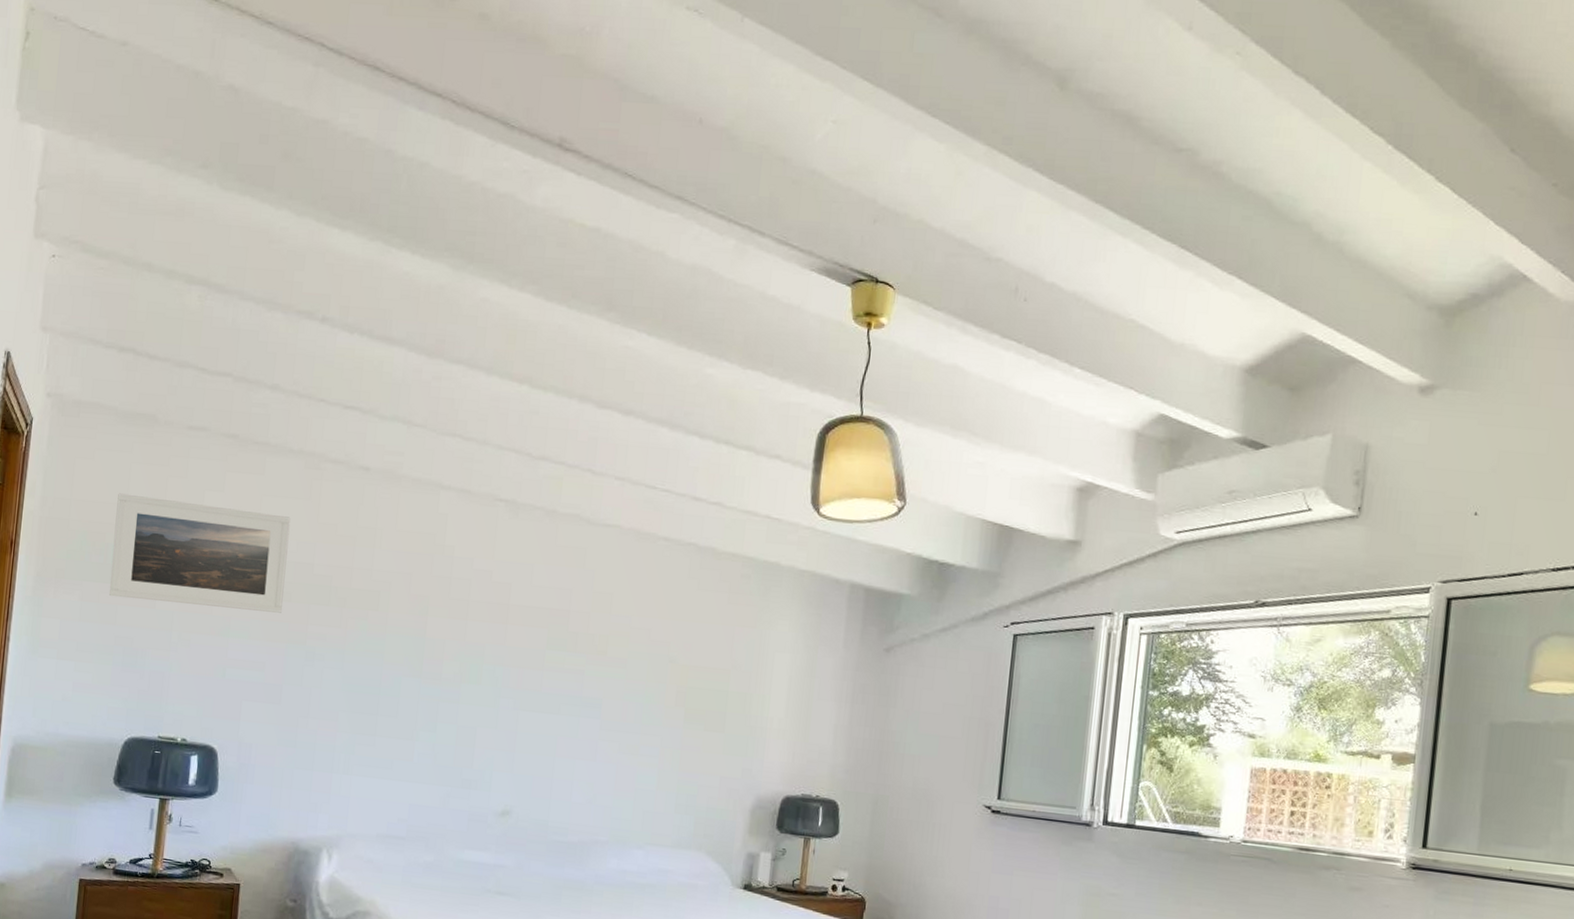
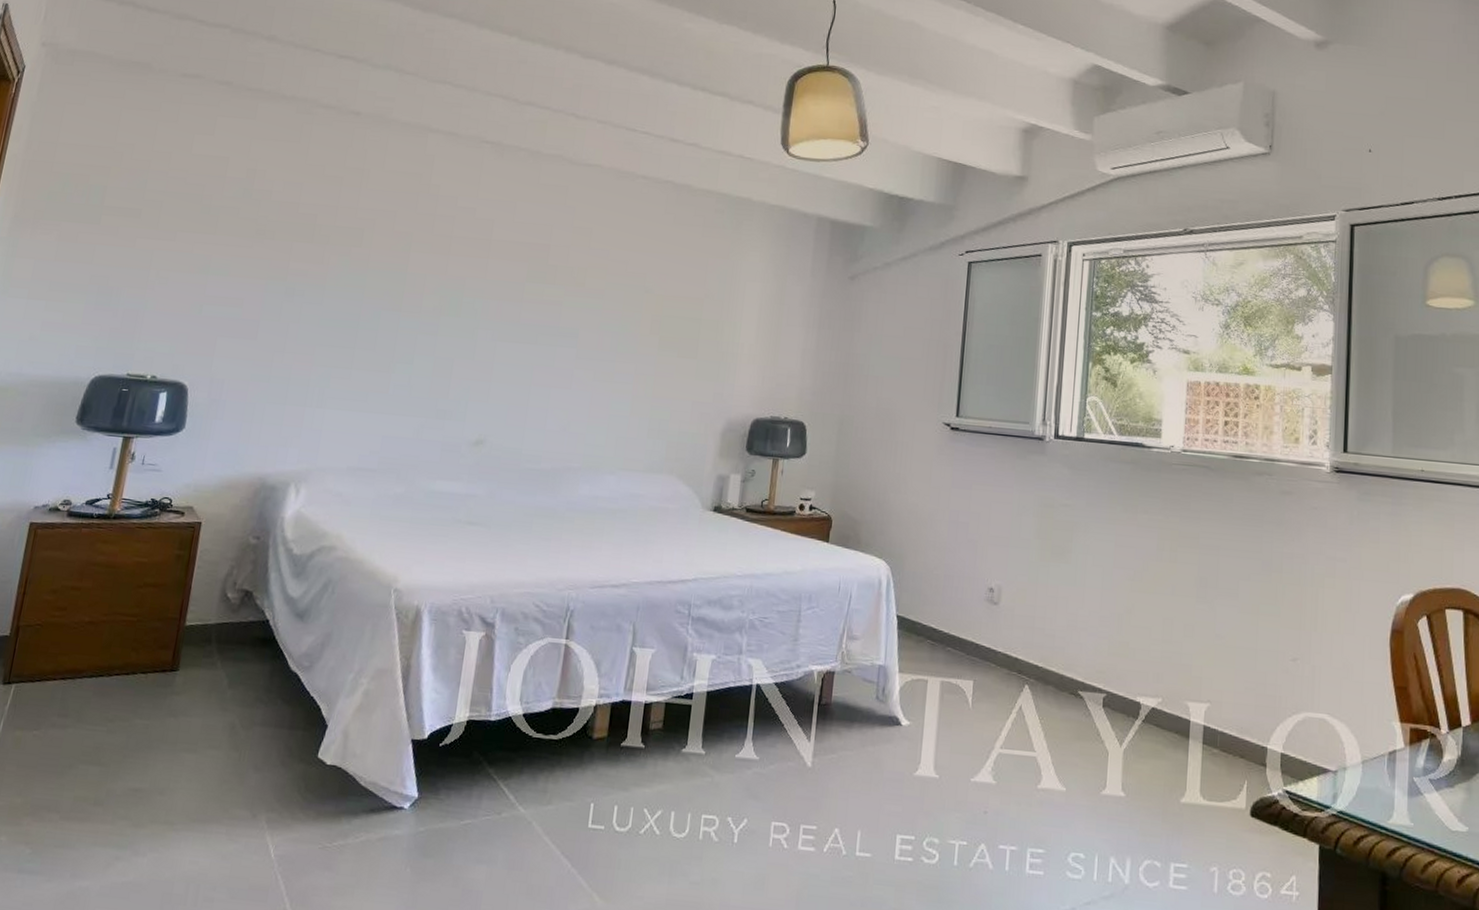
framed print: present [109,493,291,613] -> none [88,137,279,251]

